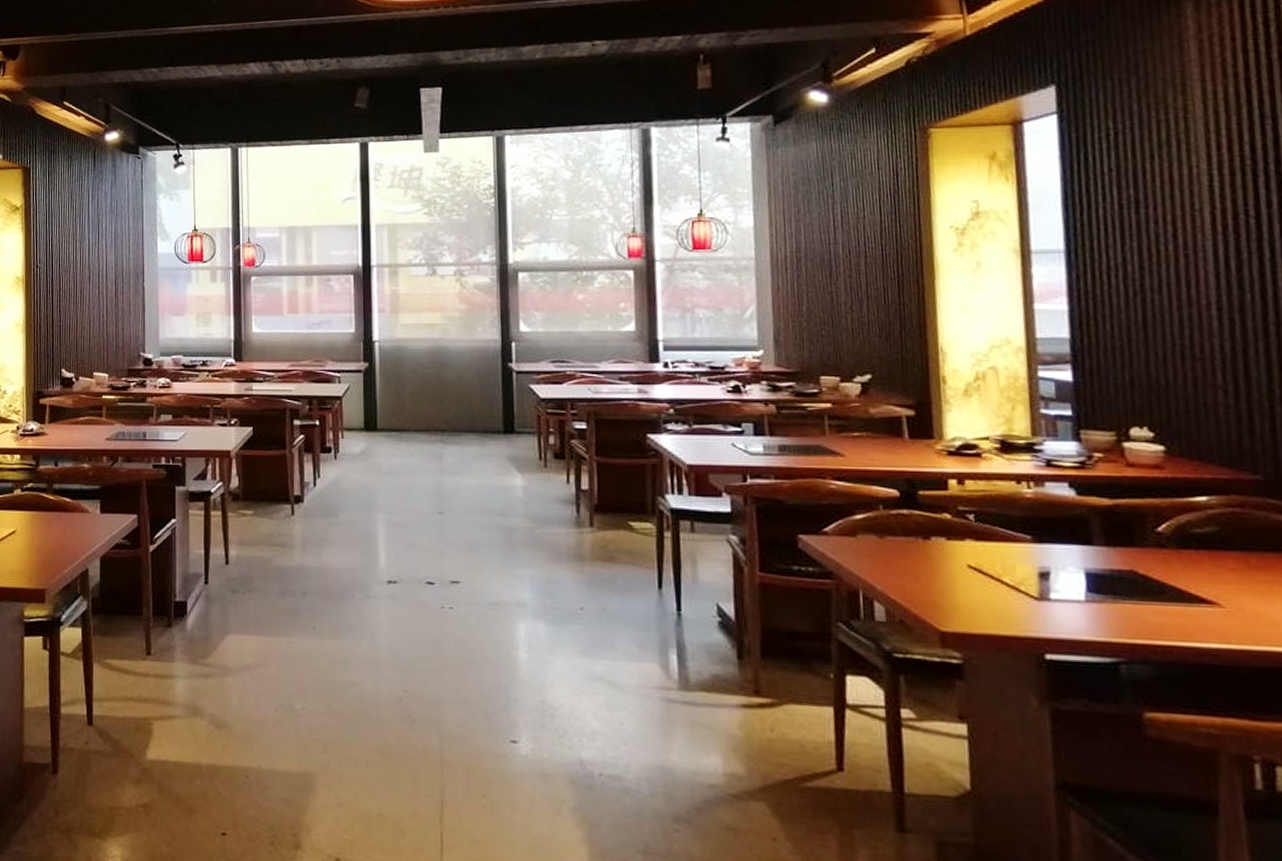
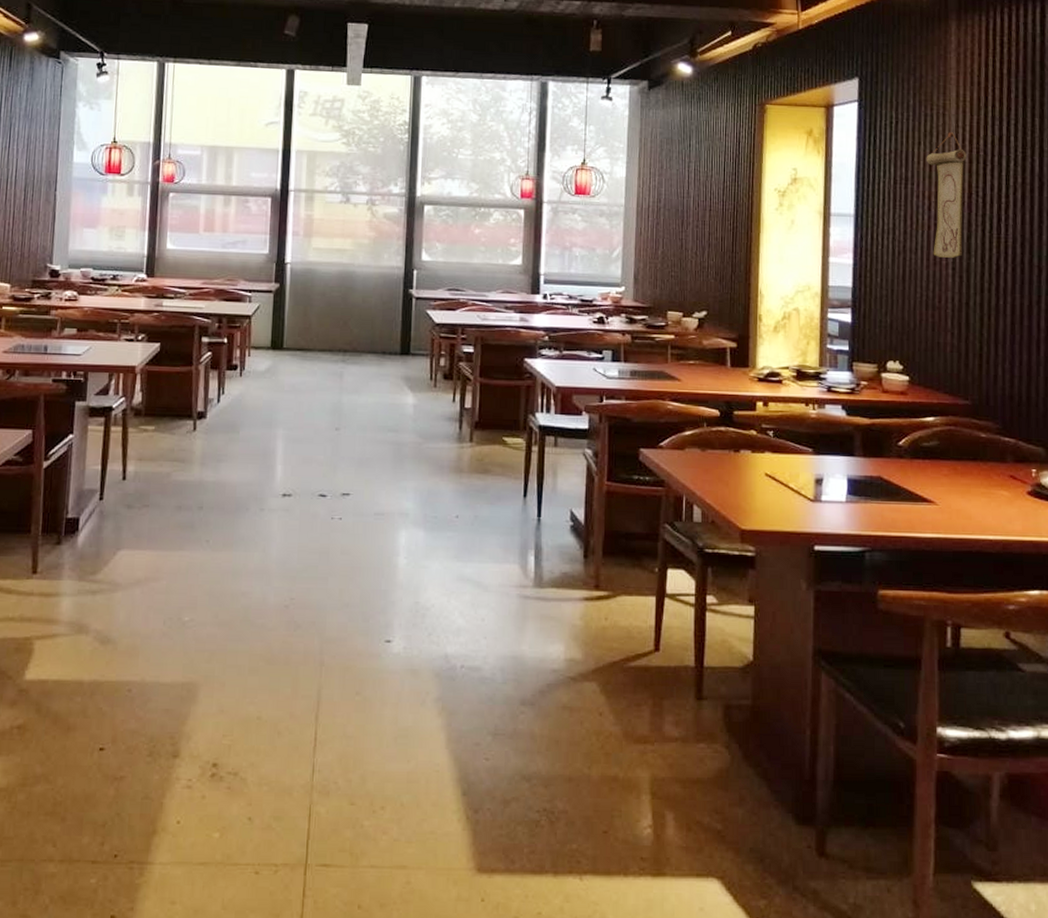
wall scroll: none [1163,139,1231,296] -> present [926,132,967,258]

